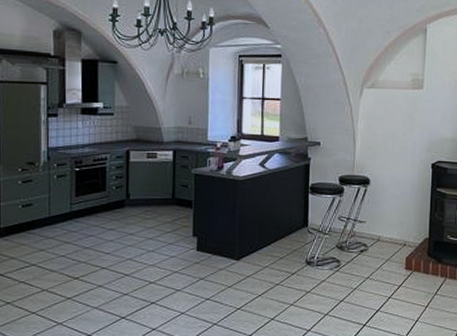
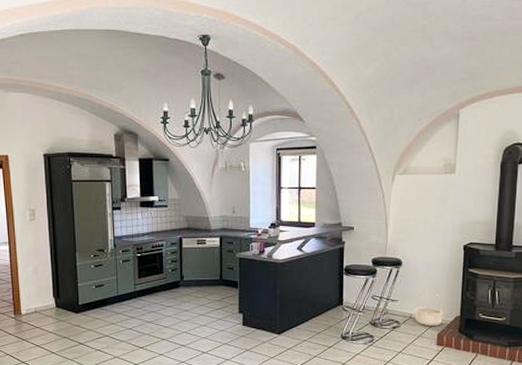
basket: none [382,210,412,250] -> present [414,290,443,327]

